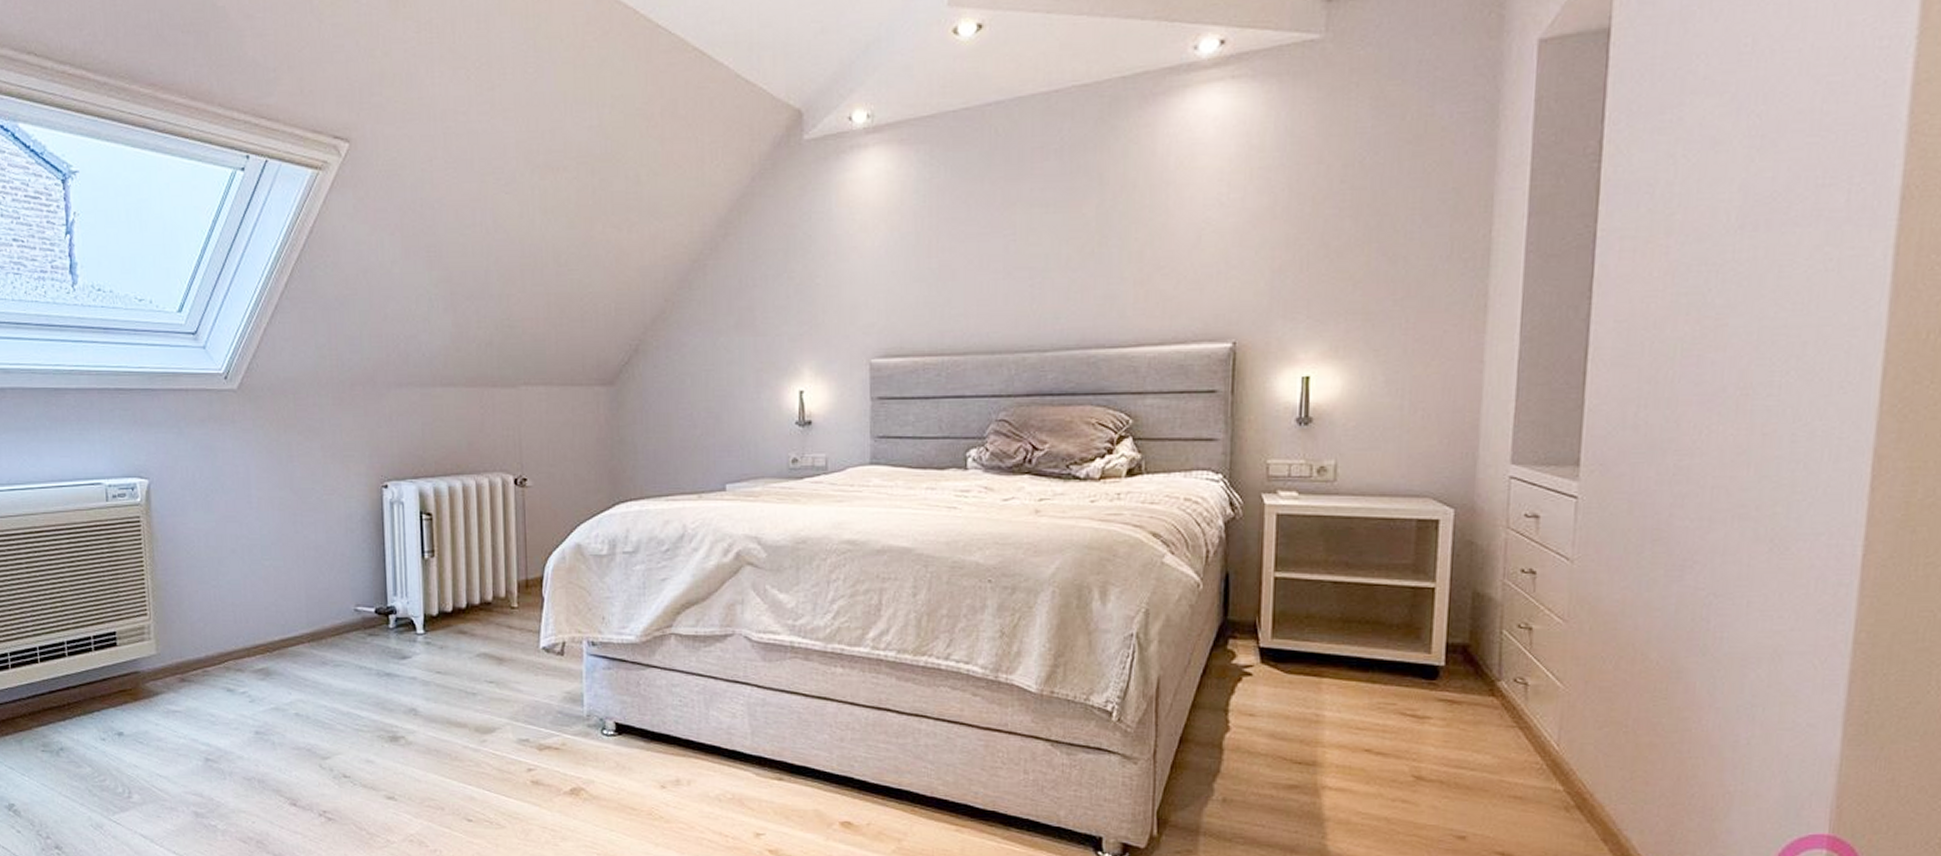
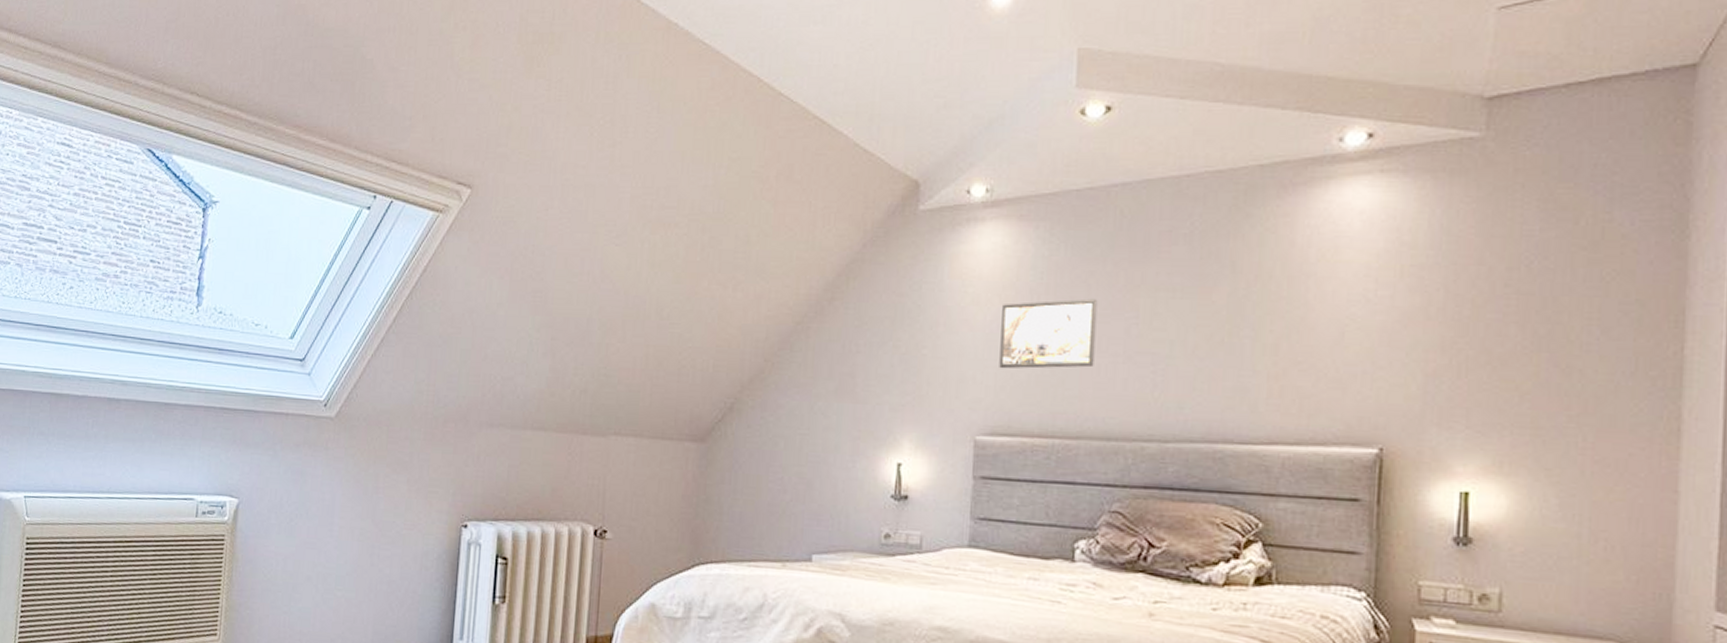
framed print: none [889,218,977,293] -> present [999,298,1098,369]

